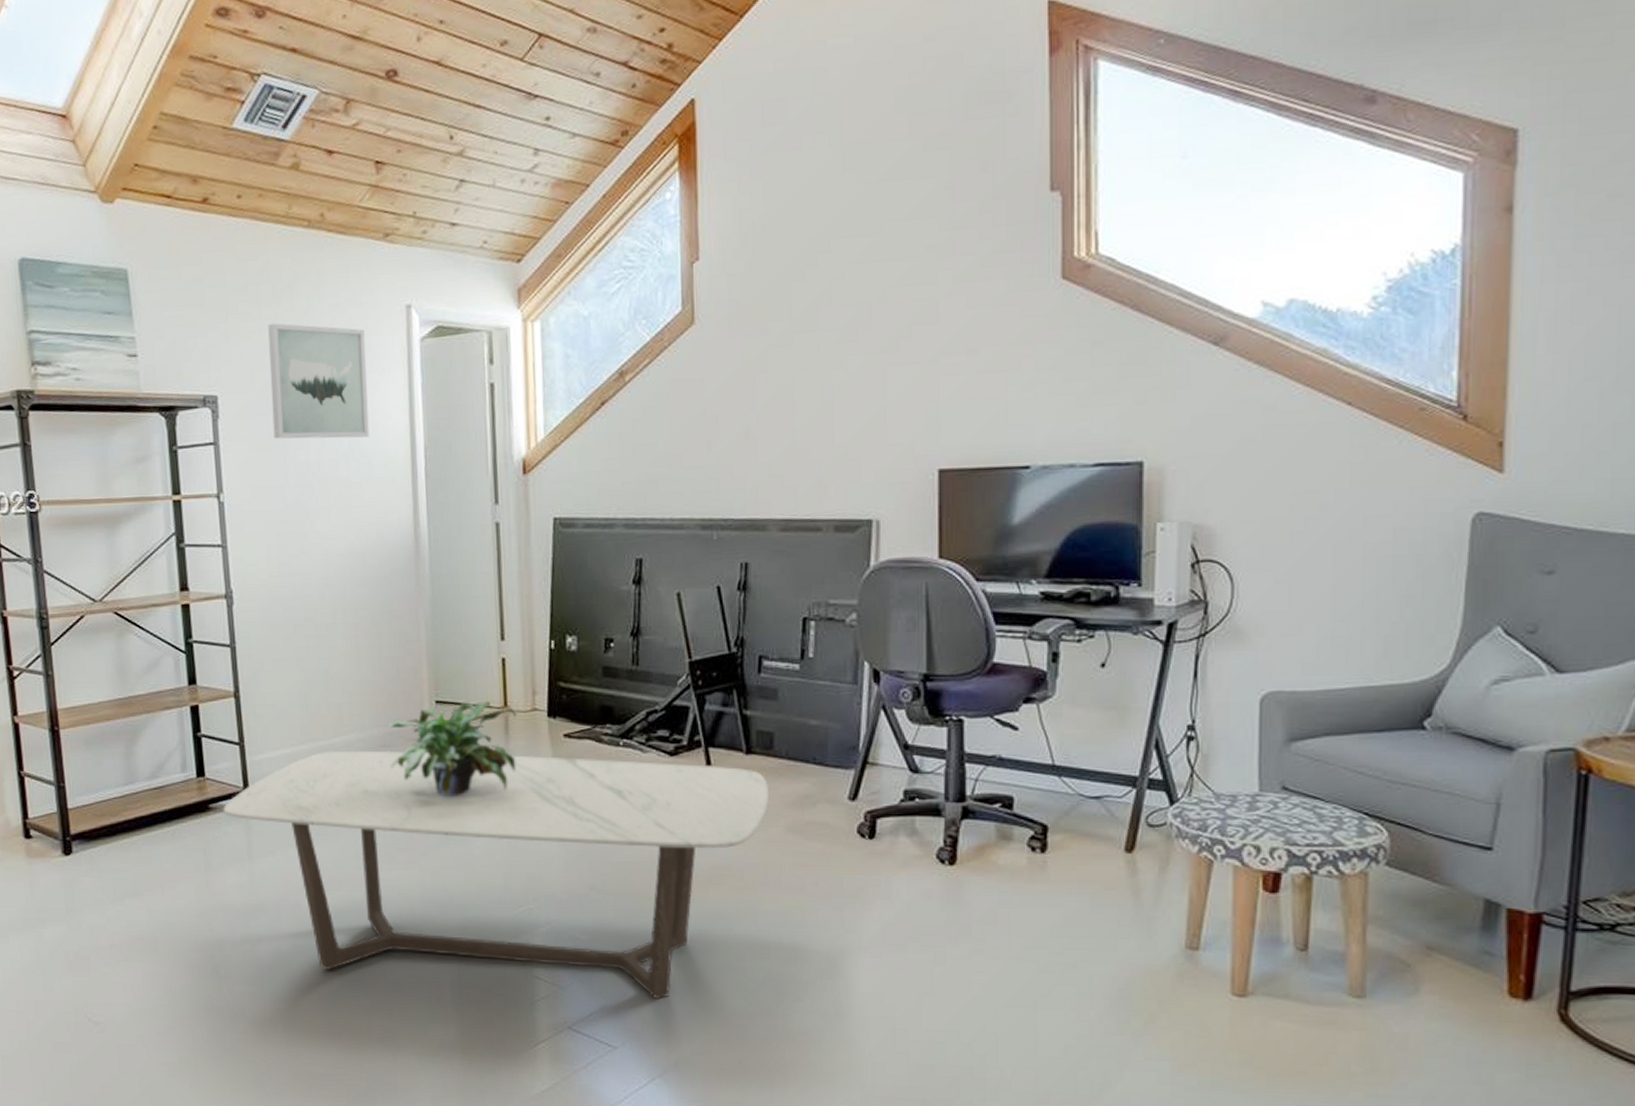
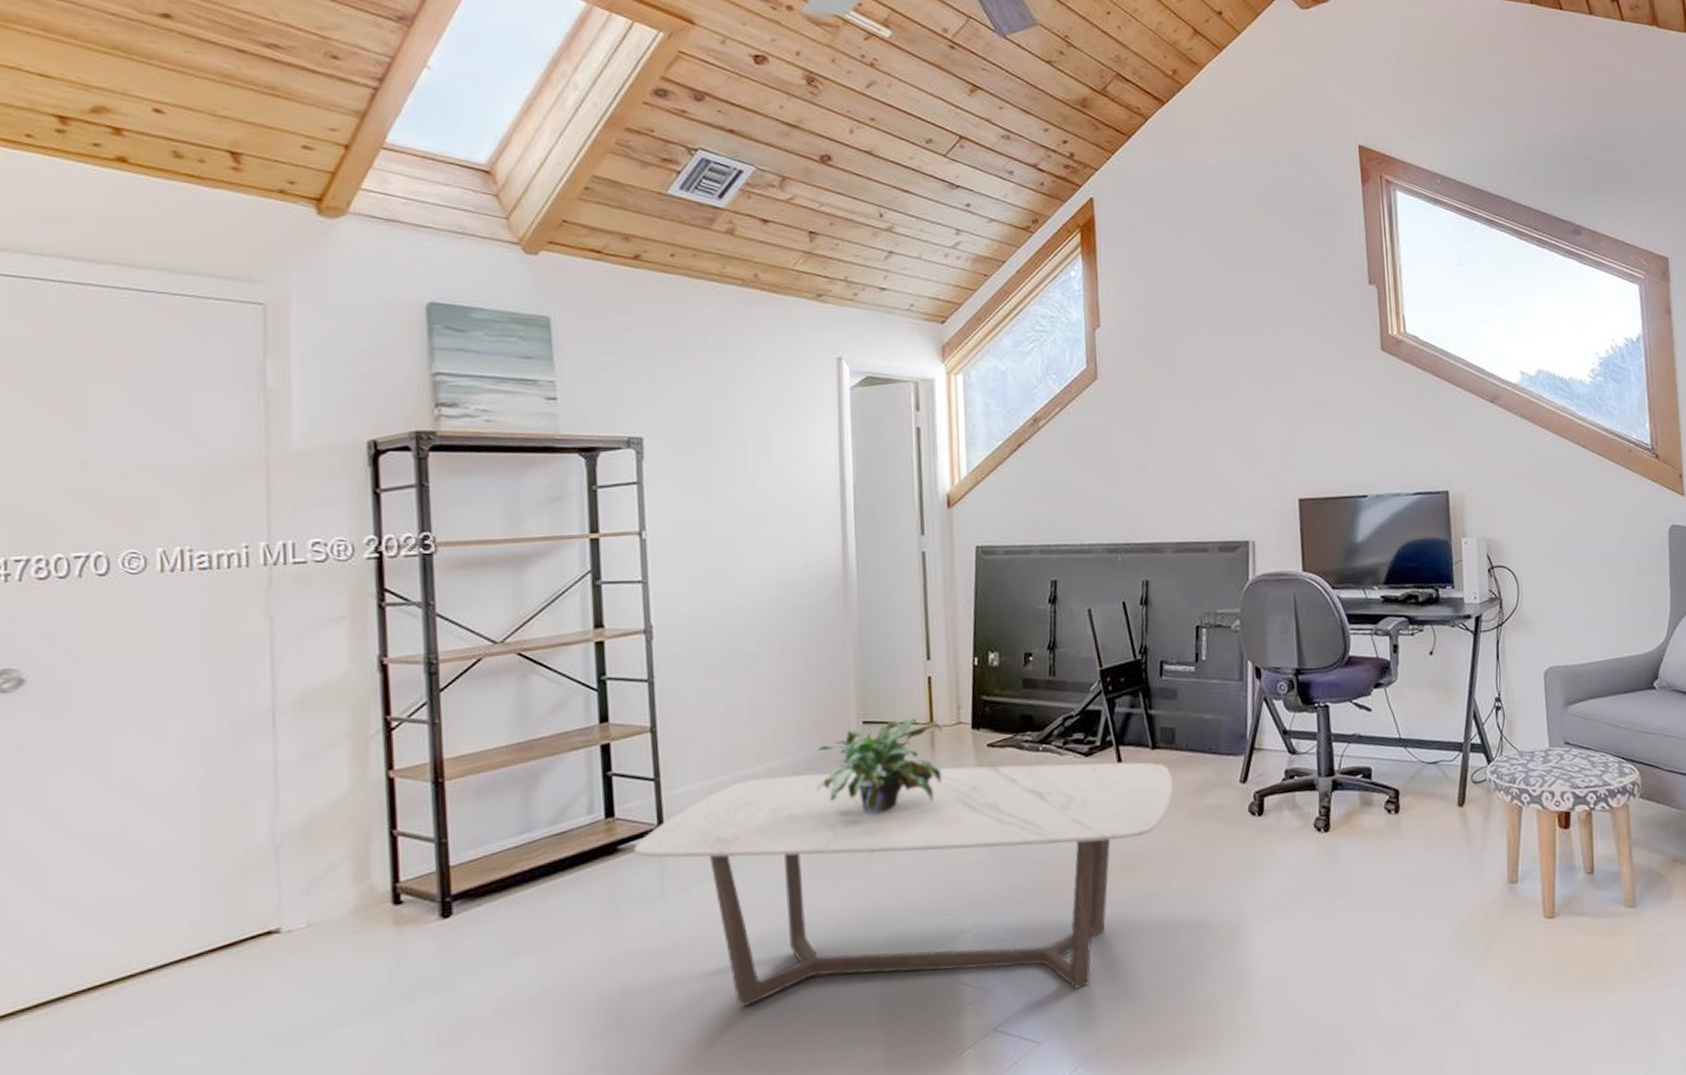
wall art: present [268,323,370,439] -> none [698,370,800,478]

